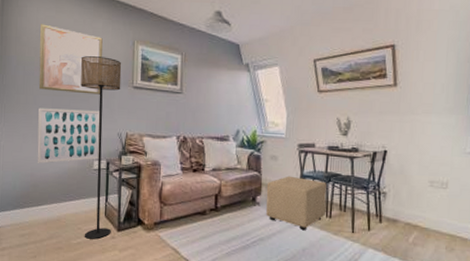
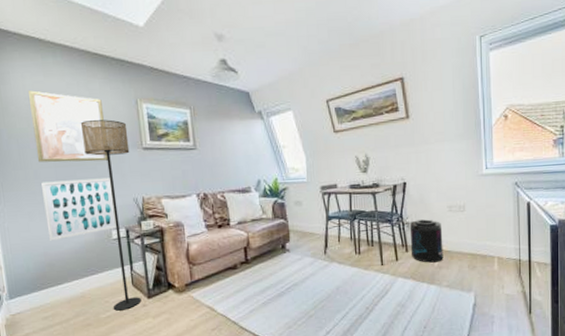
ottoman: present [266,176,327,231] -> none [294,219,354,270]
supplement container: none [385,191,421,238] -> present [409,219,444,263]

